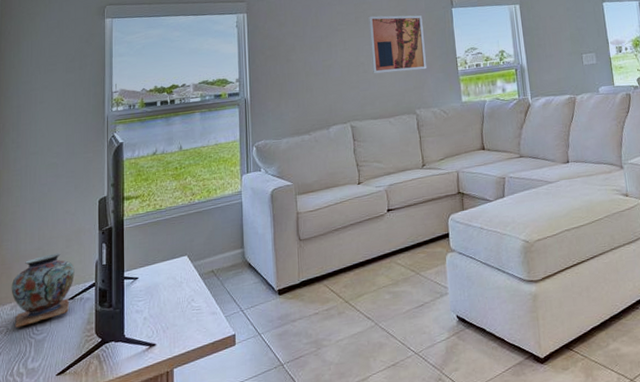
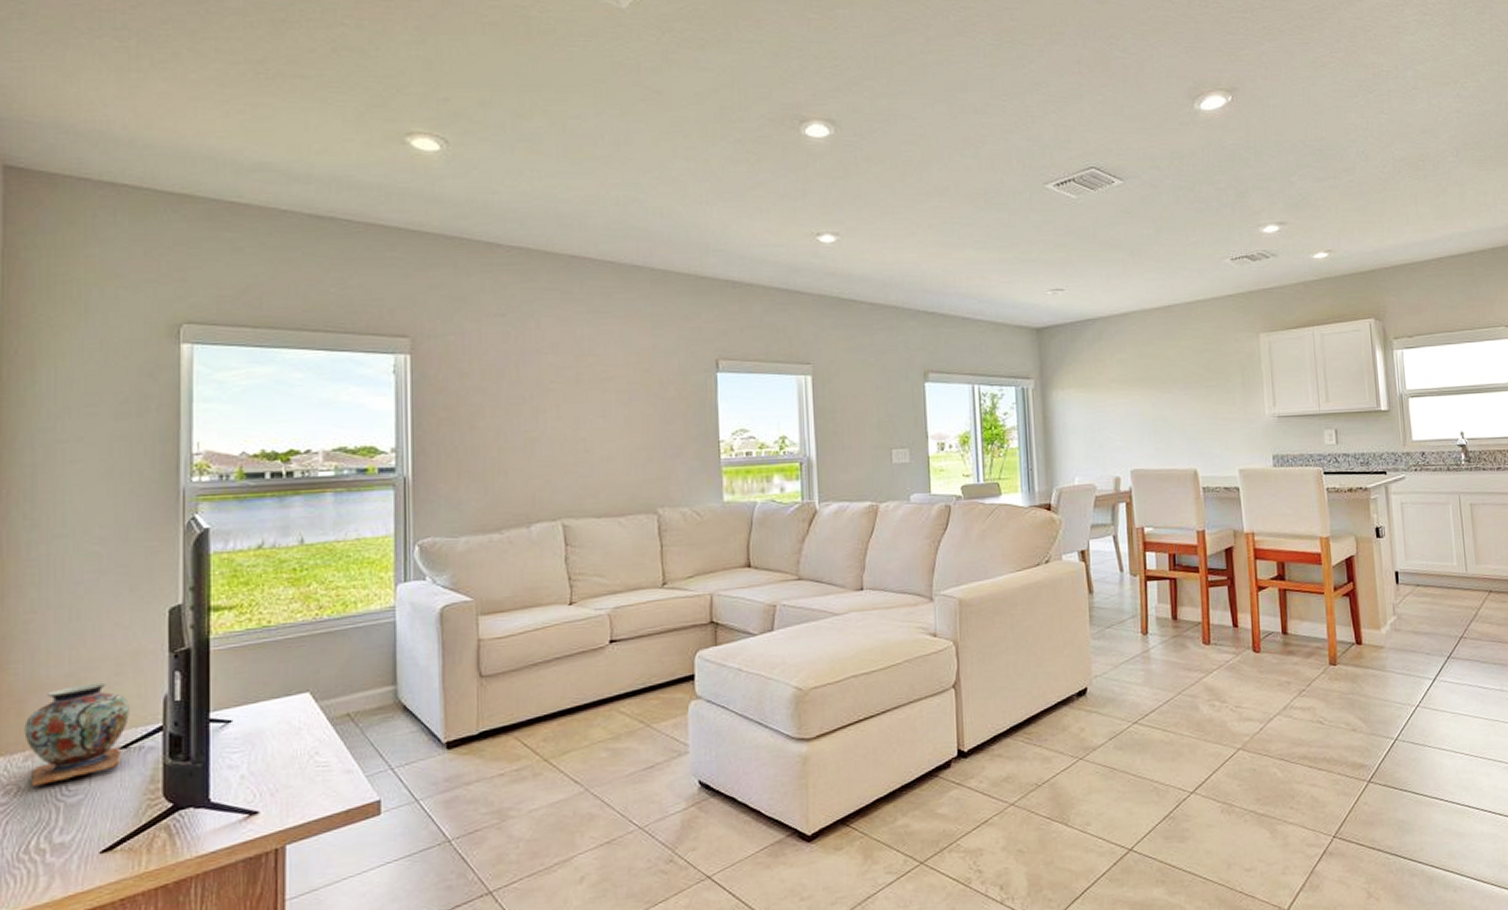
wall art: present [368,15,427,74] -> none [595,373,676,456]

